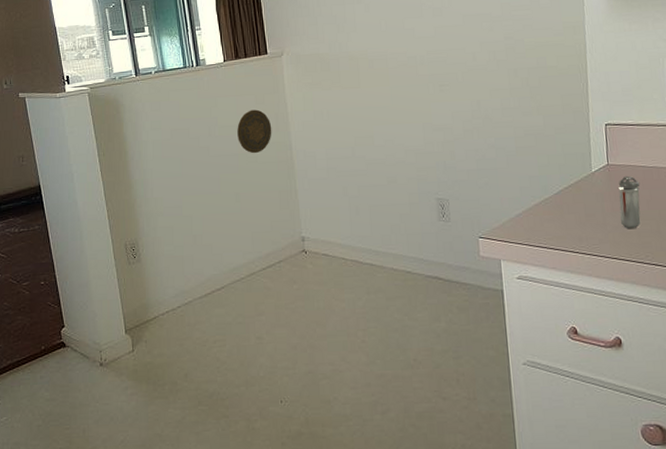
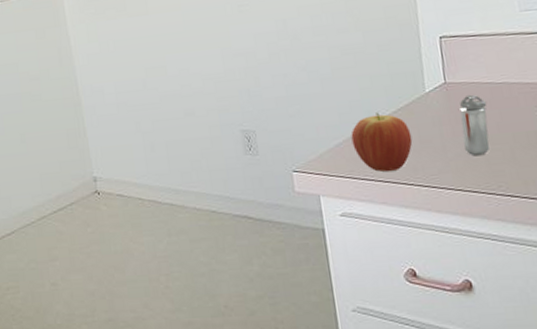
decorative plate: present [237,109,272,154] -> none [18,45,56,92]
fruit: none [529,187,580,240] -> present [351,112,413,172]

